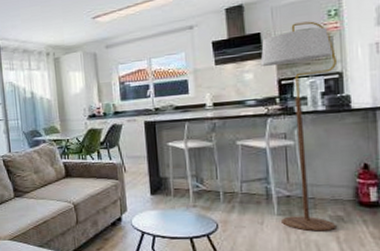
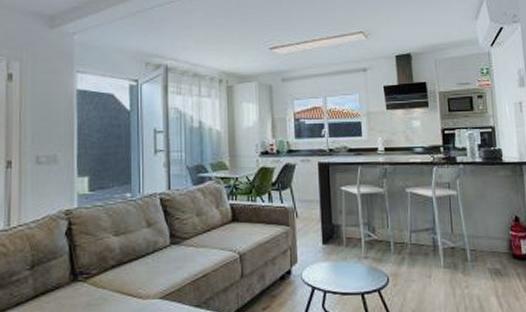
floor lamp: present [260,21,336,232] -> none [426,76,495,285]

